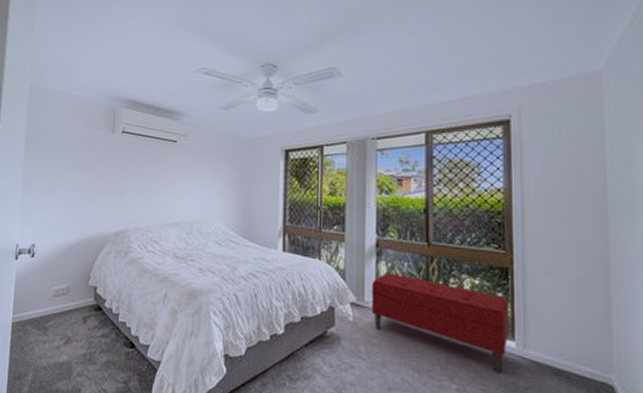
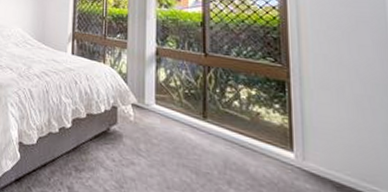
bench: present [371,273,510,374] -> none [151,79,287,183]

